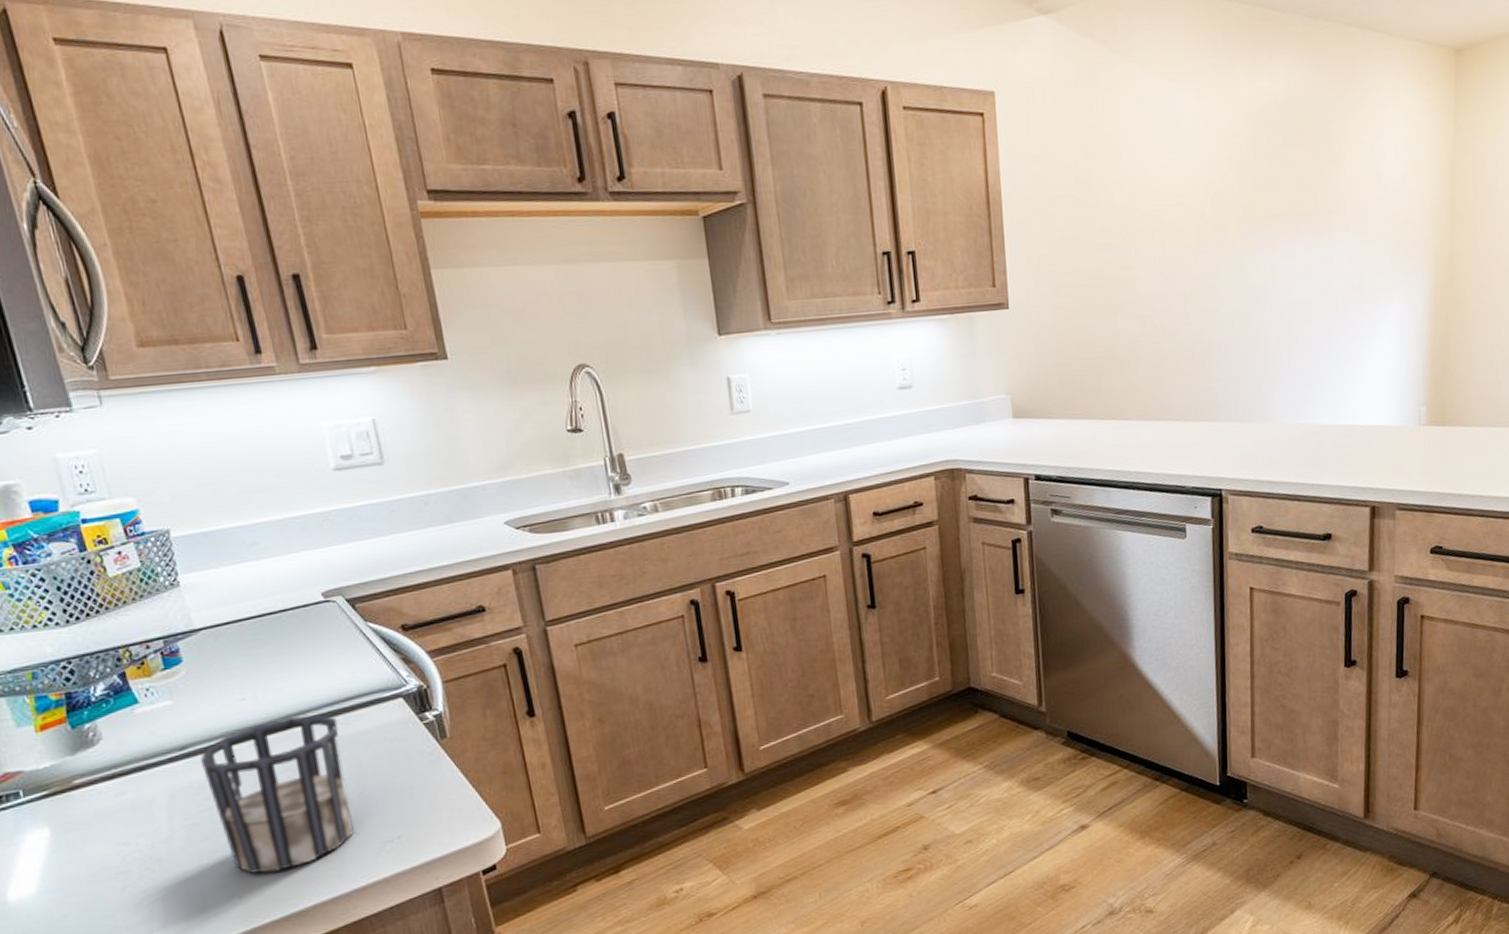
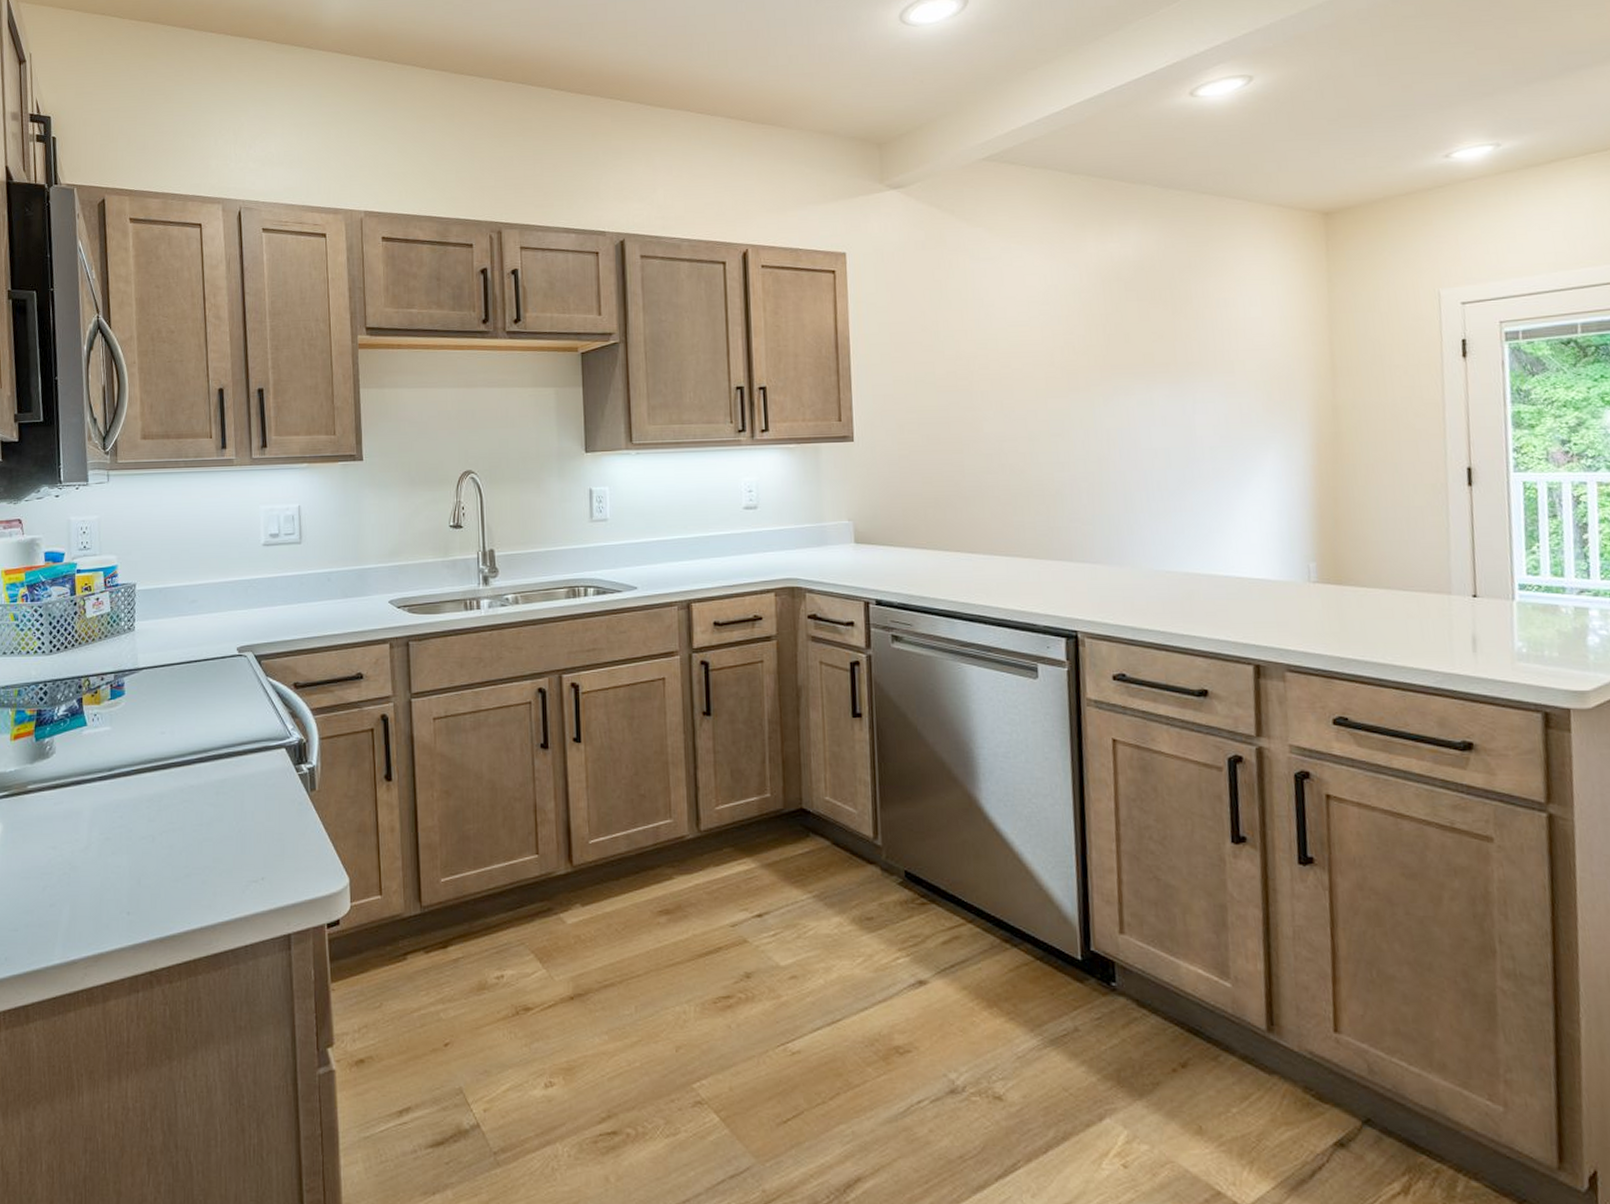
cup: present [201,714,354,875] -> none [122,754,231,893]

